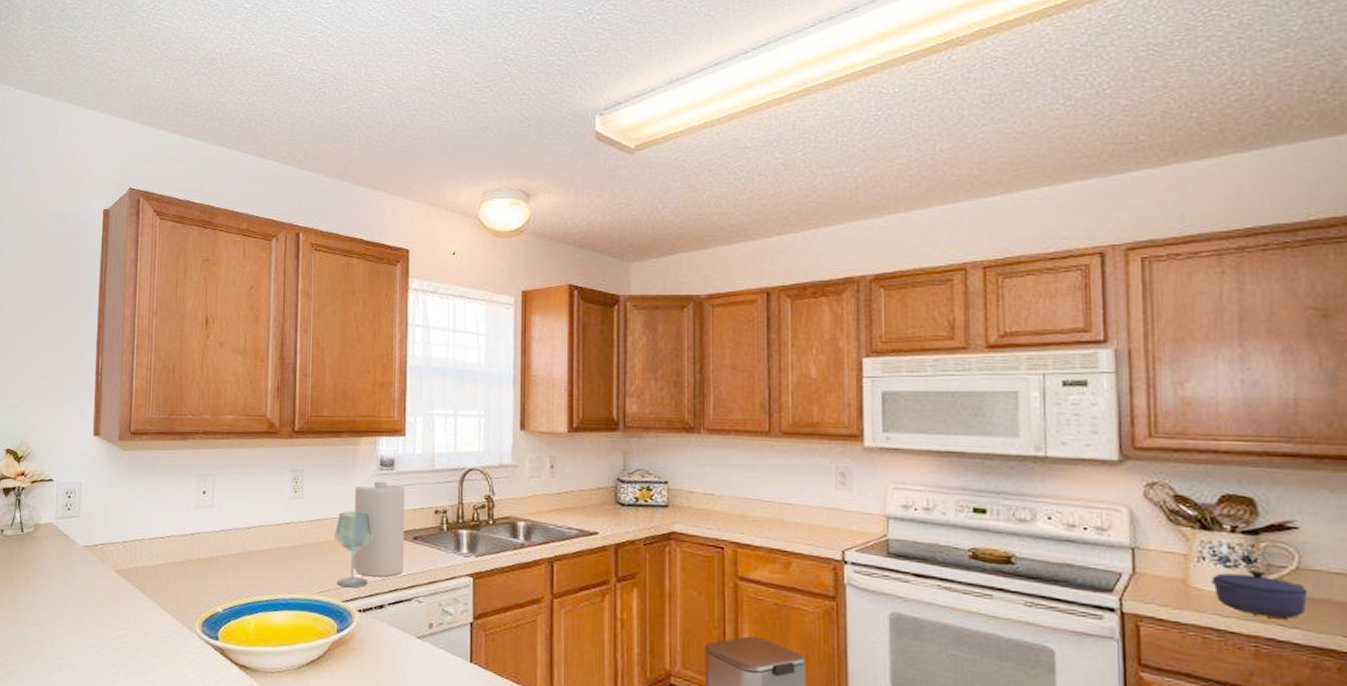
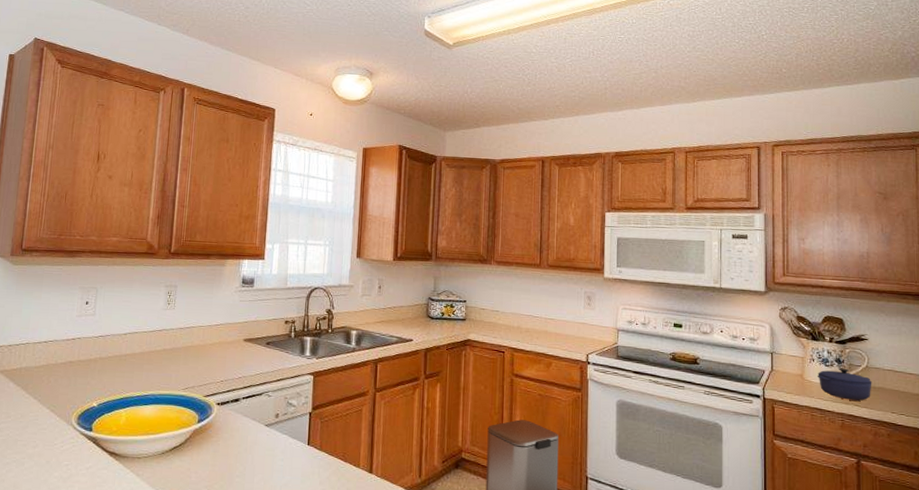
wine glass: present [335,511,373,588] -> none [200,320,233,385]
paper towel holder: present [353,481,406,577] -> none [214,296,262,376]

